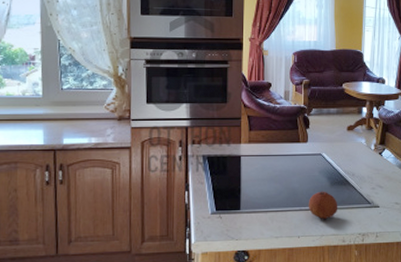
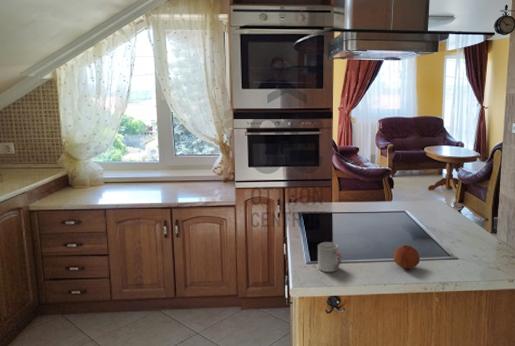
cup: none [223,189,251,224] -> present [317,242,342,273]

